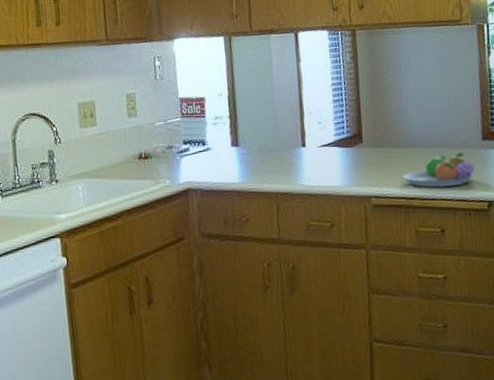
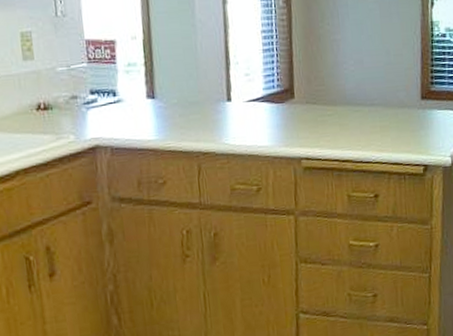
fruit bowl: present [402,152,476,188] -> none [336,111,413,150]

